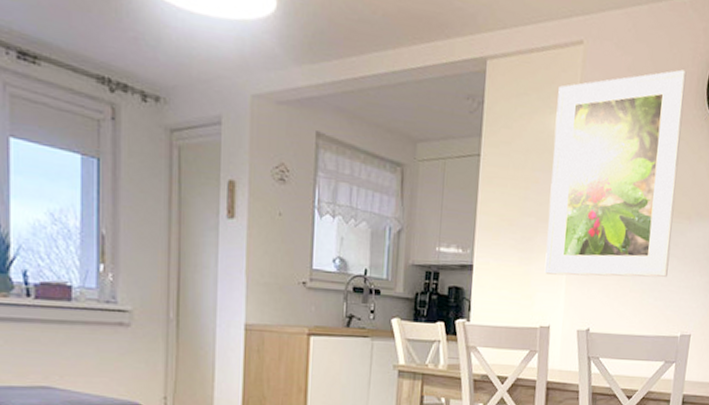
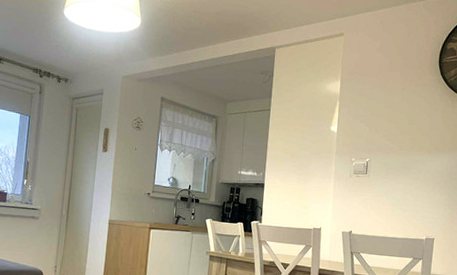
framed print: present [544,69,687,278] -> none [316,49,422,195]

